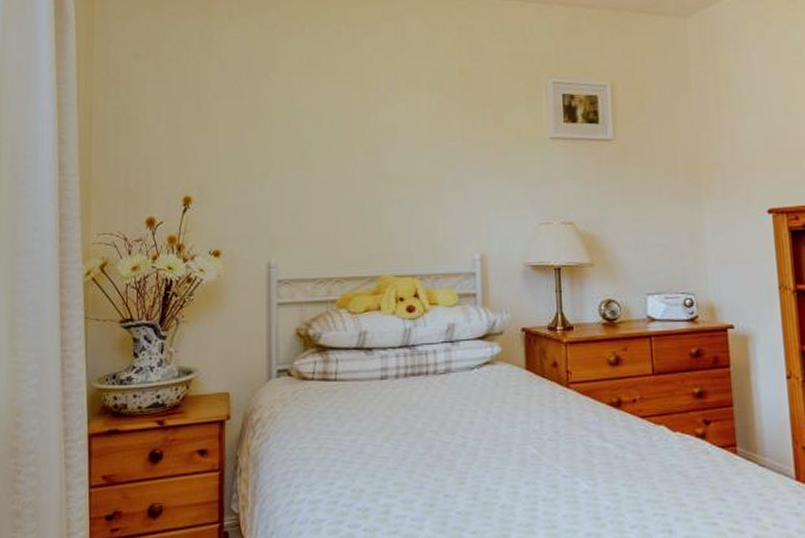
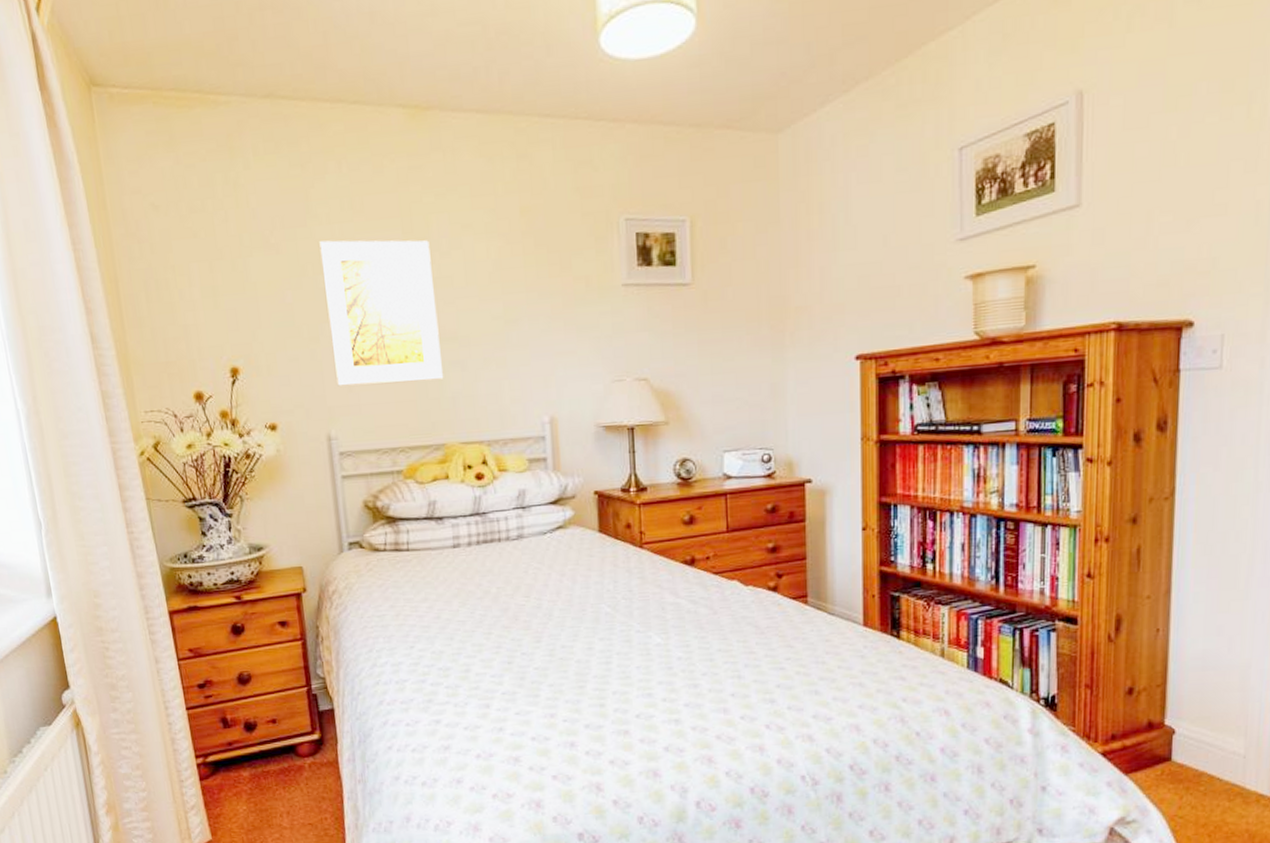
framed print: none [278,90,382,218] -> present [319,240,444,387]

